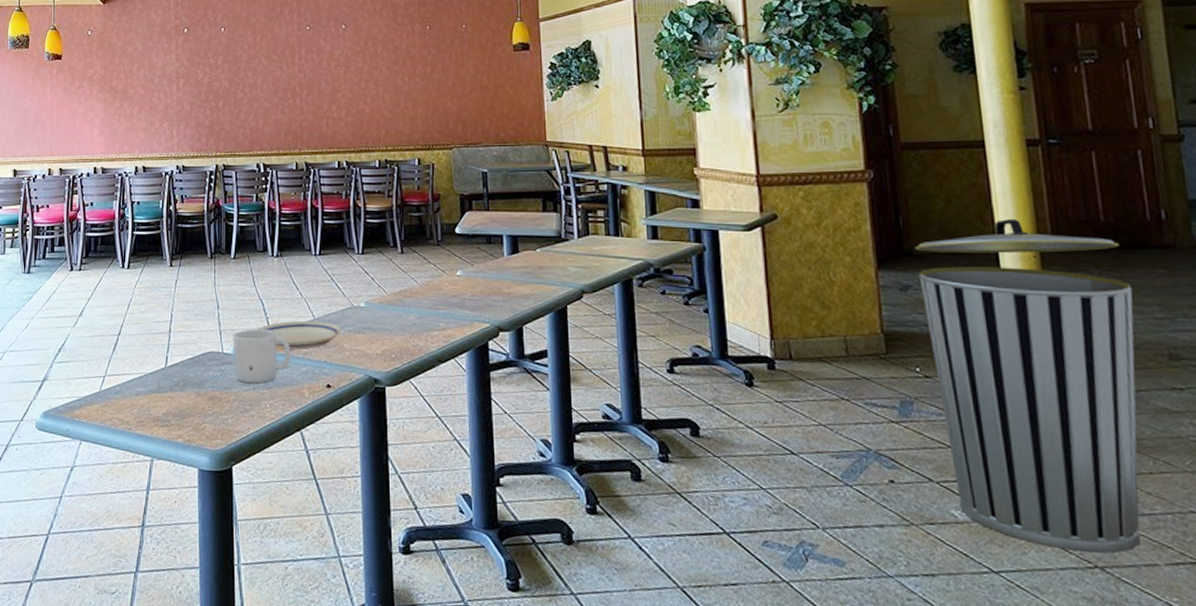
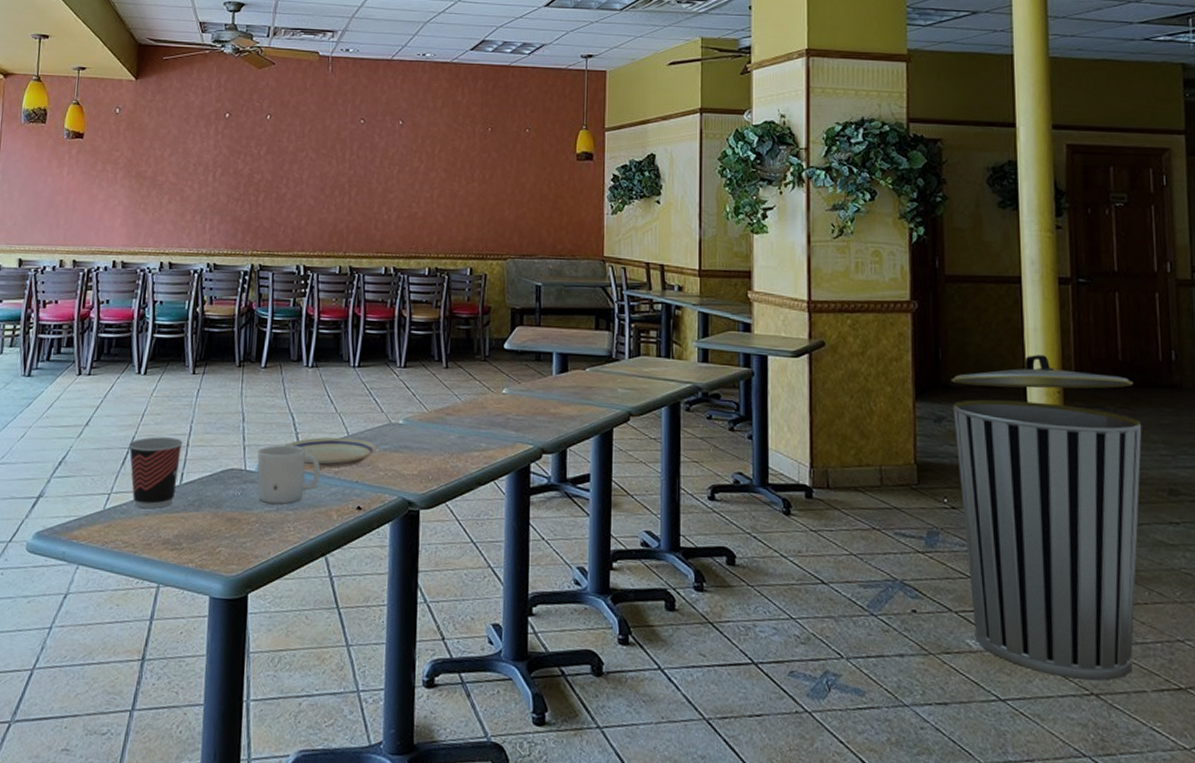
cup: none [117,324,166,390] -> present [128,437,183,509]

